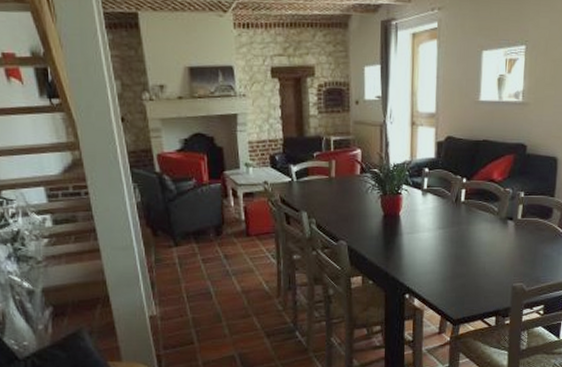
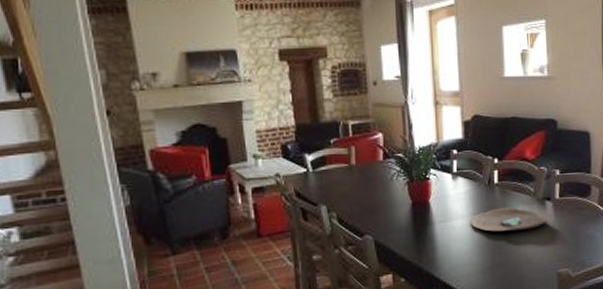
decorative bowl: none [436,224,514,245] -> present [471,207,553,232]

